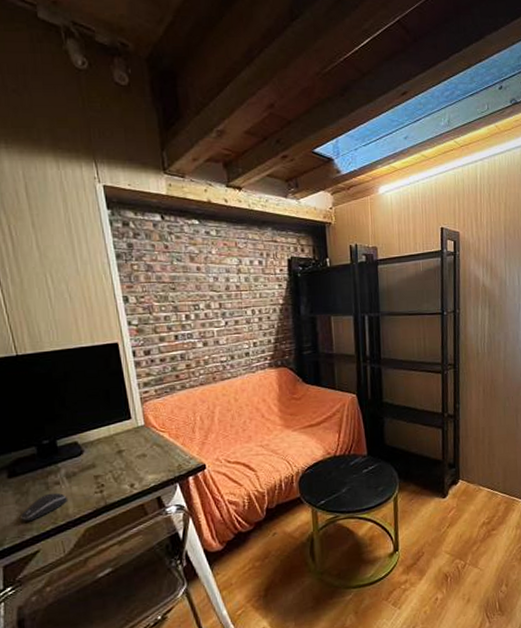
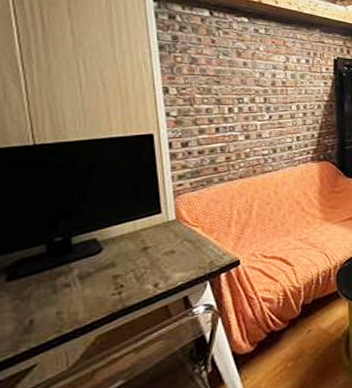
computer mouse: present [21,492,67,521] -> none [17,296,77,331]

